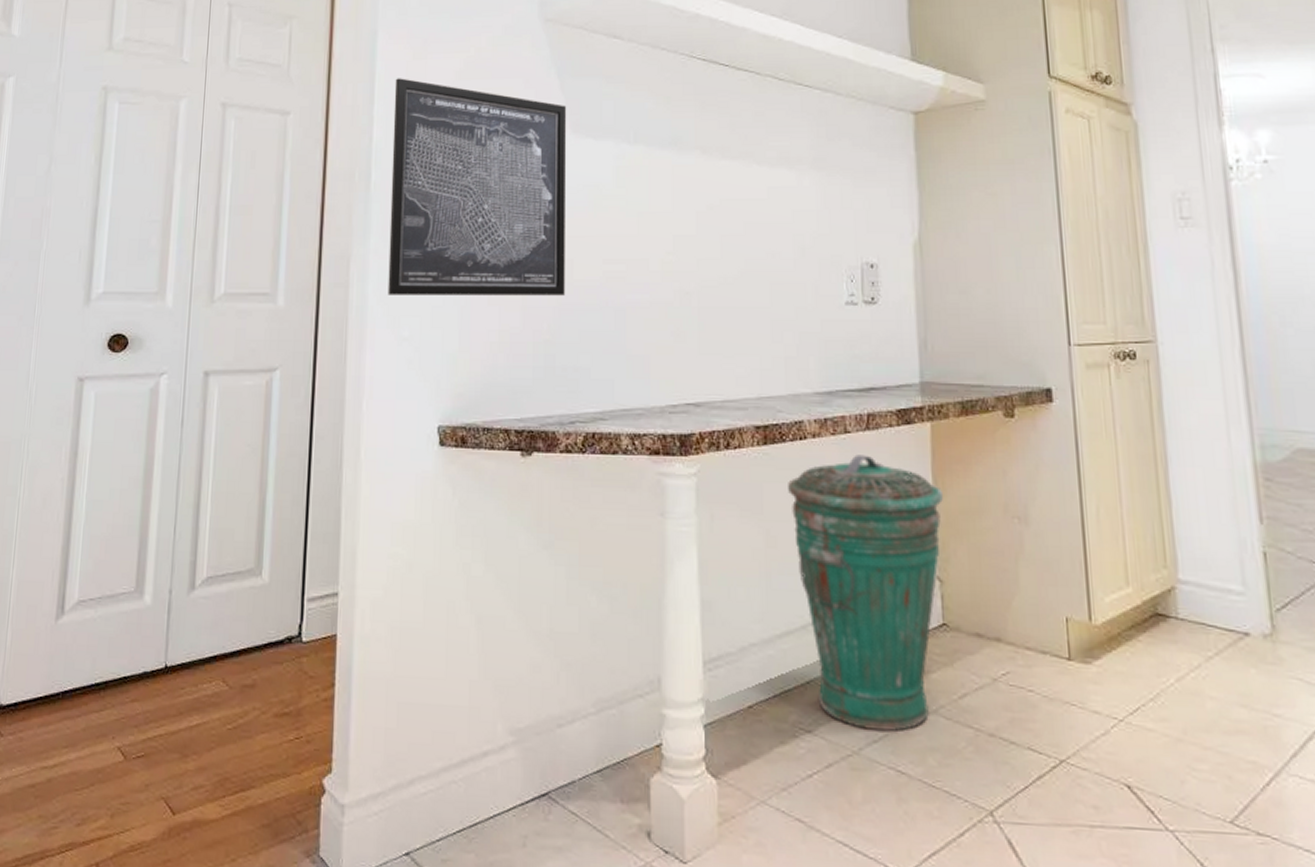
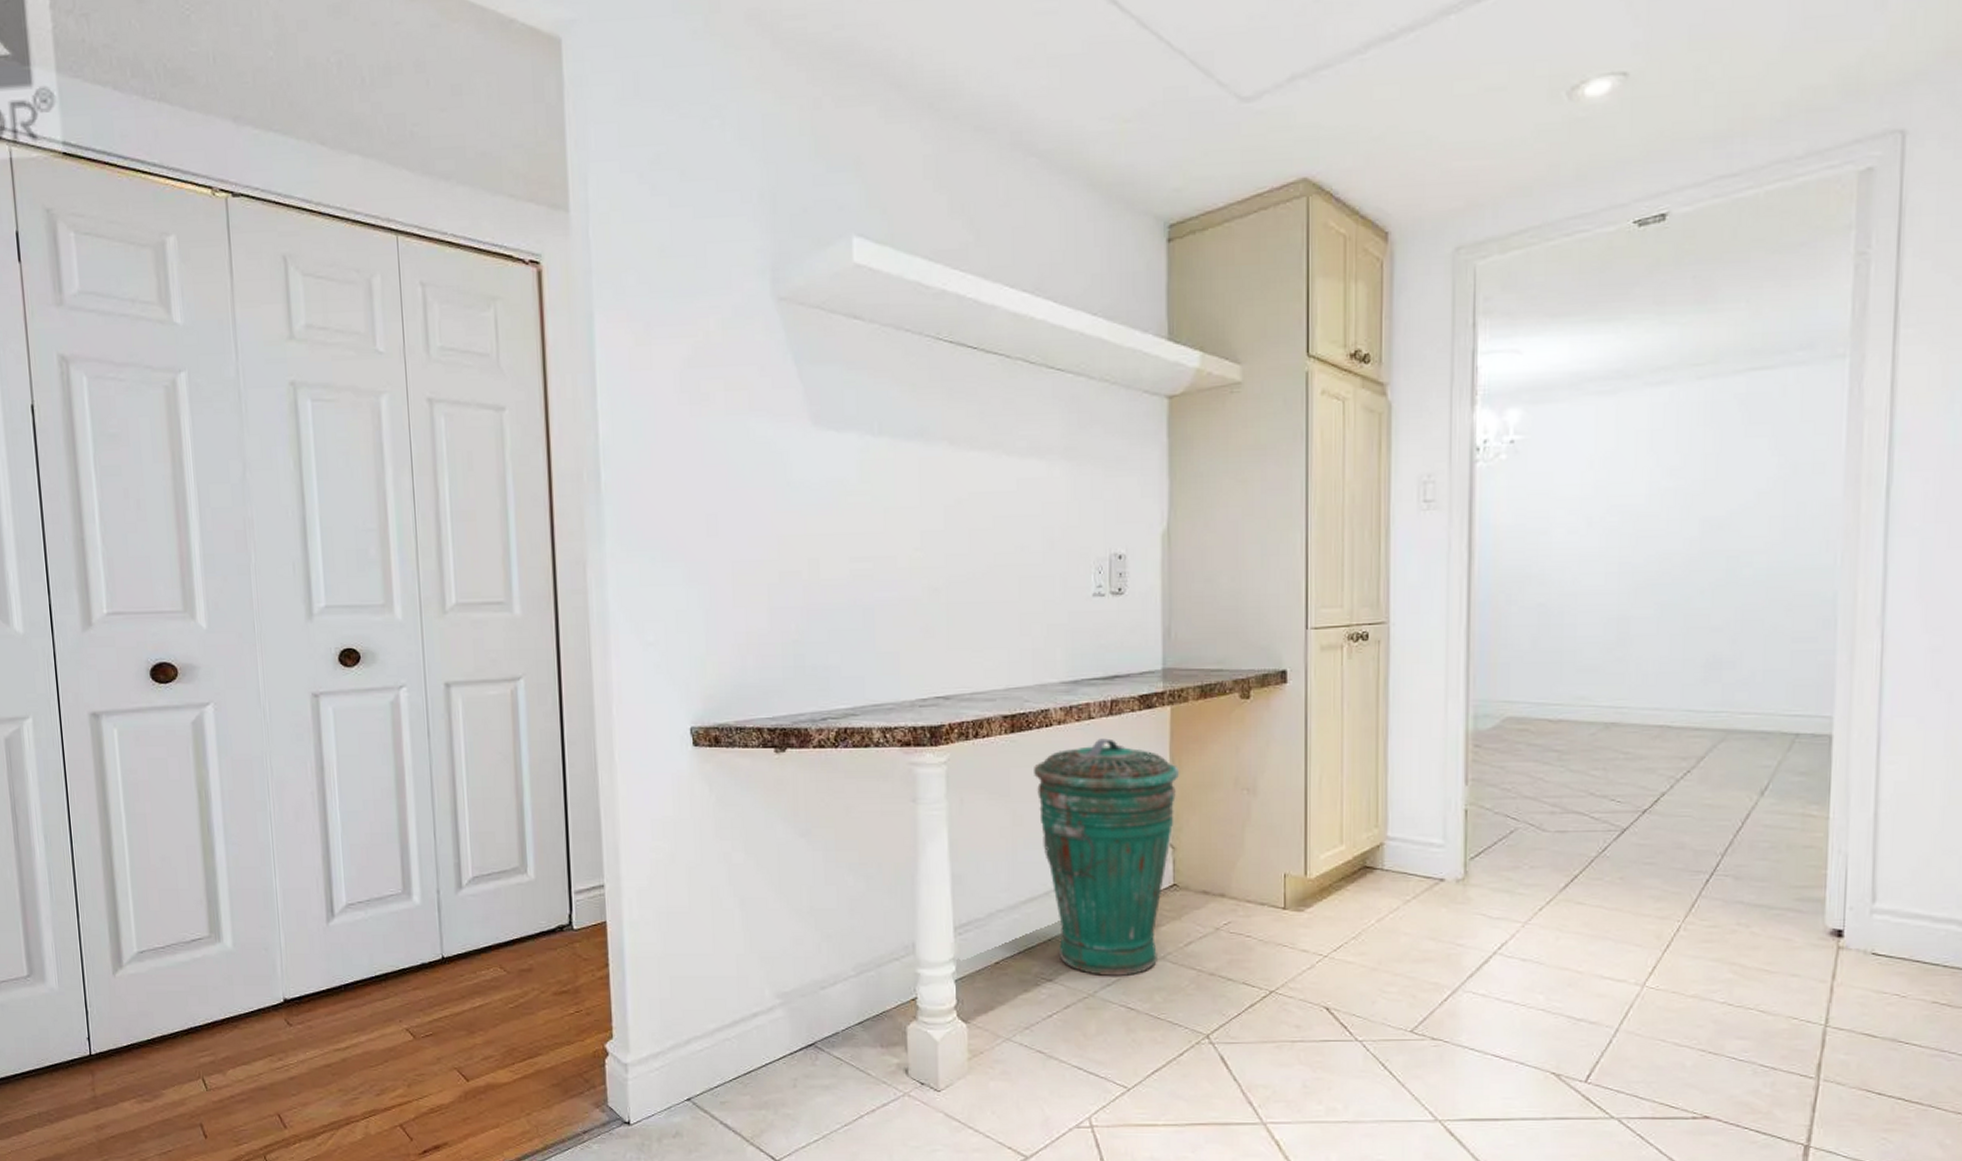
wall art: present [388,78,567,296] -> none [617,367,812,601]

